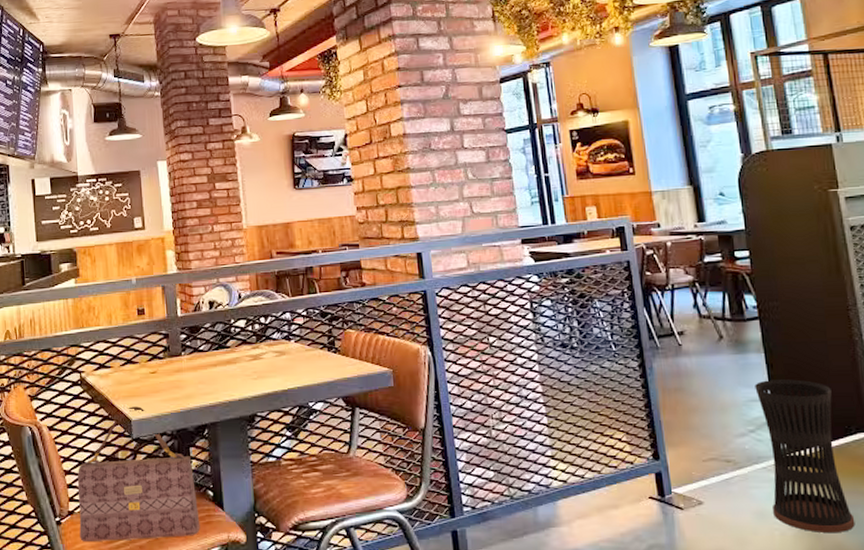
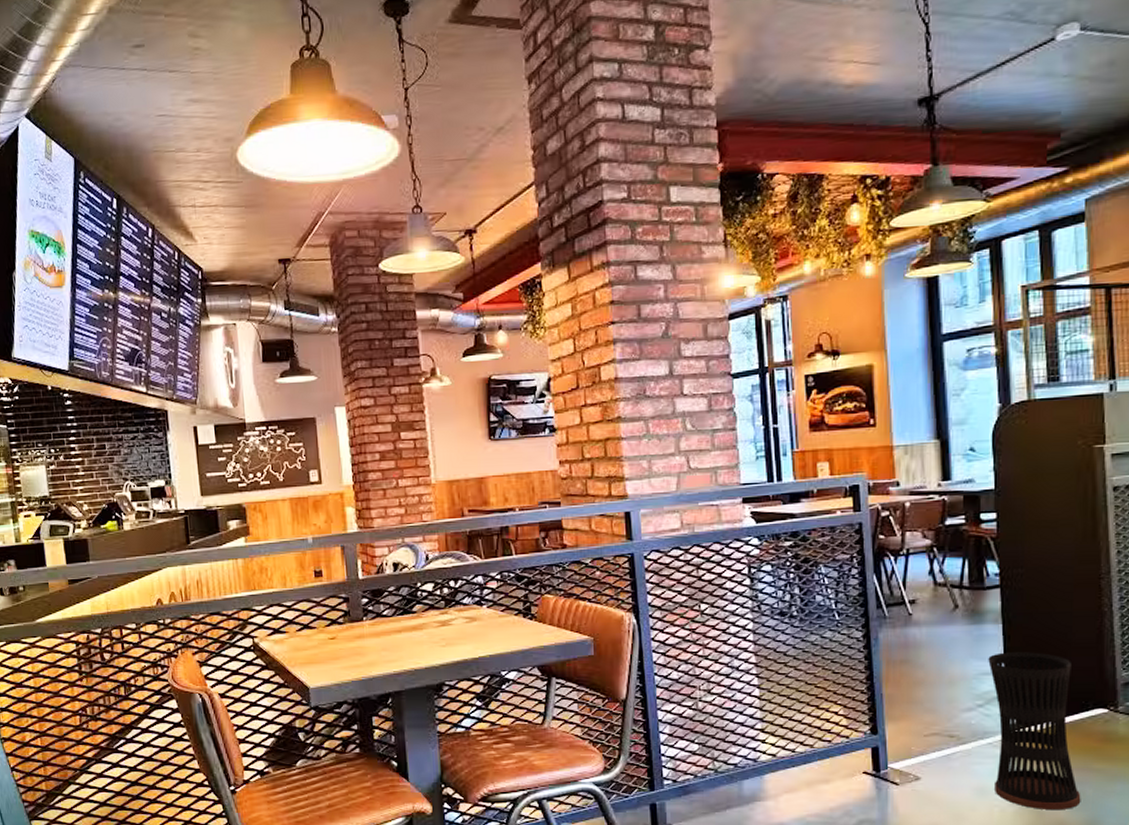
handbag: present [77,406,200,541] -> none [252,674,384,810]

